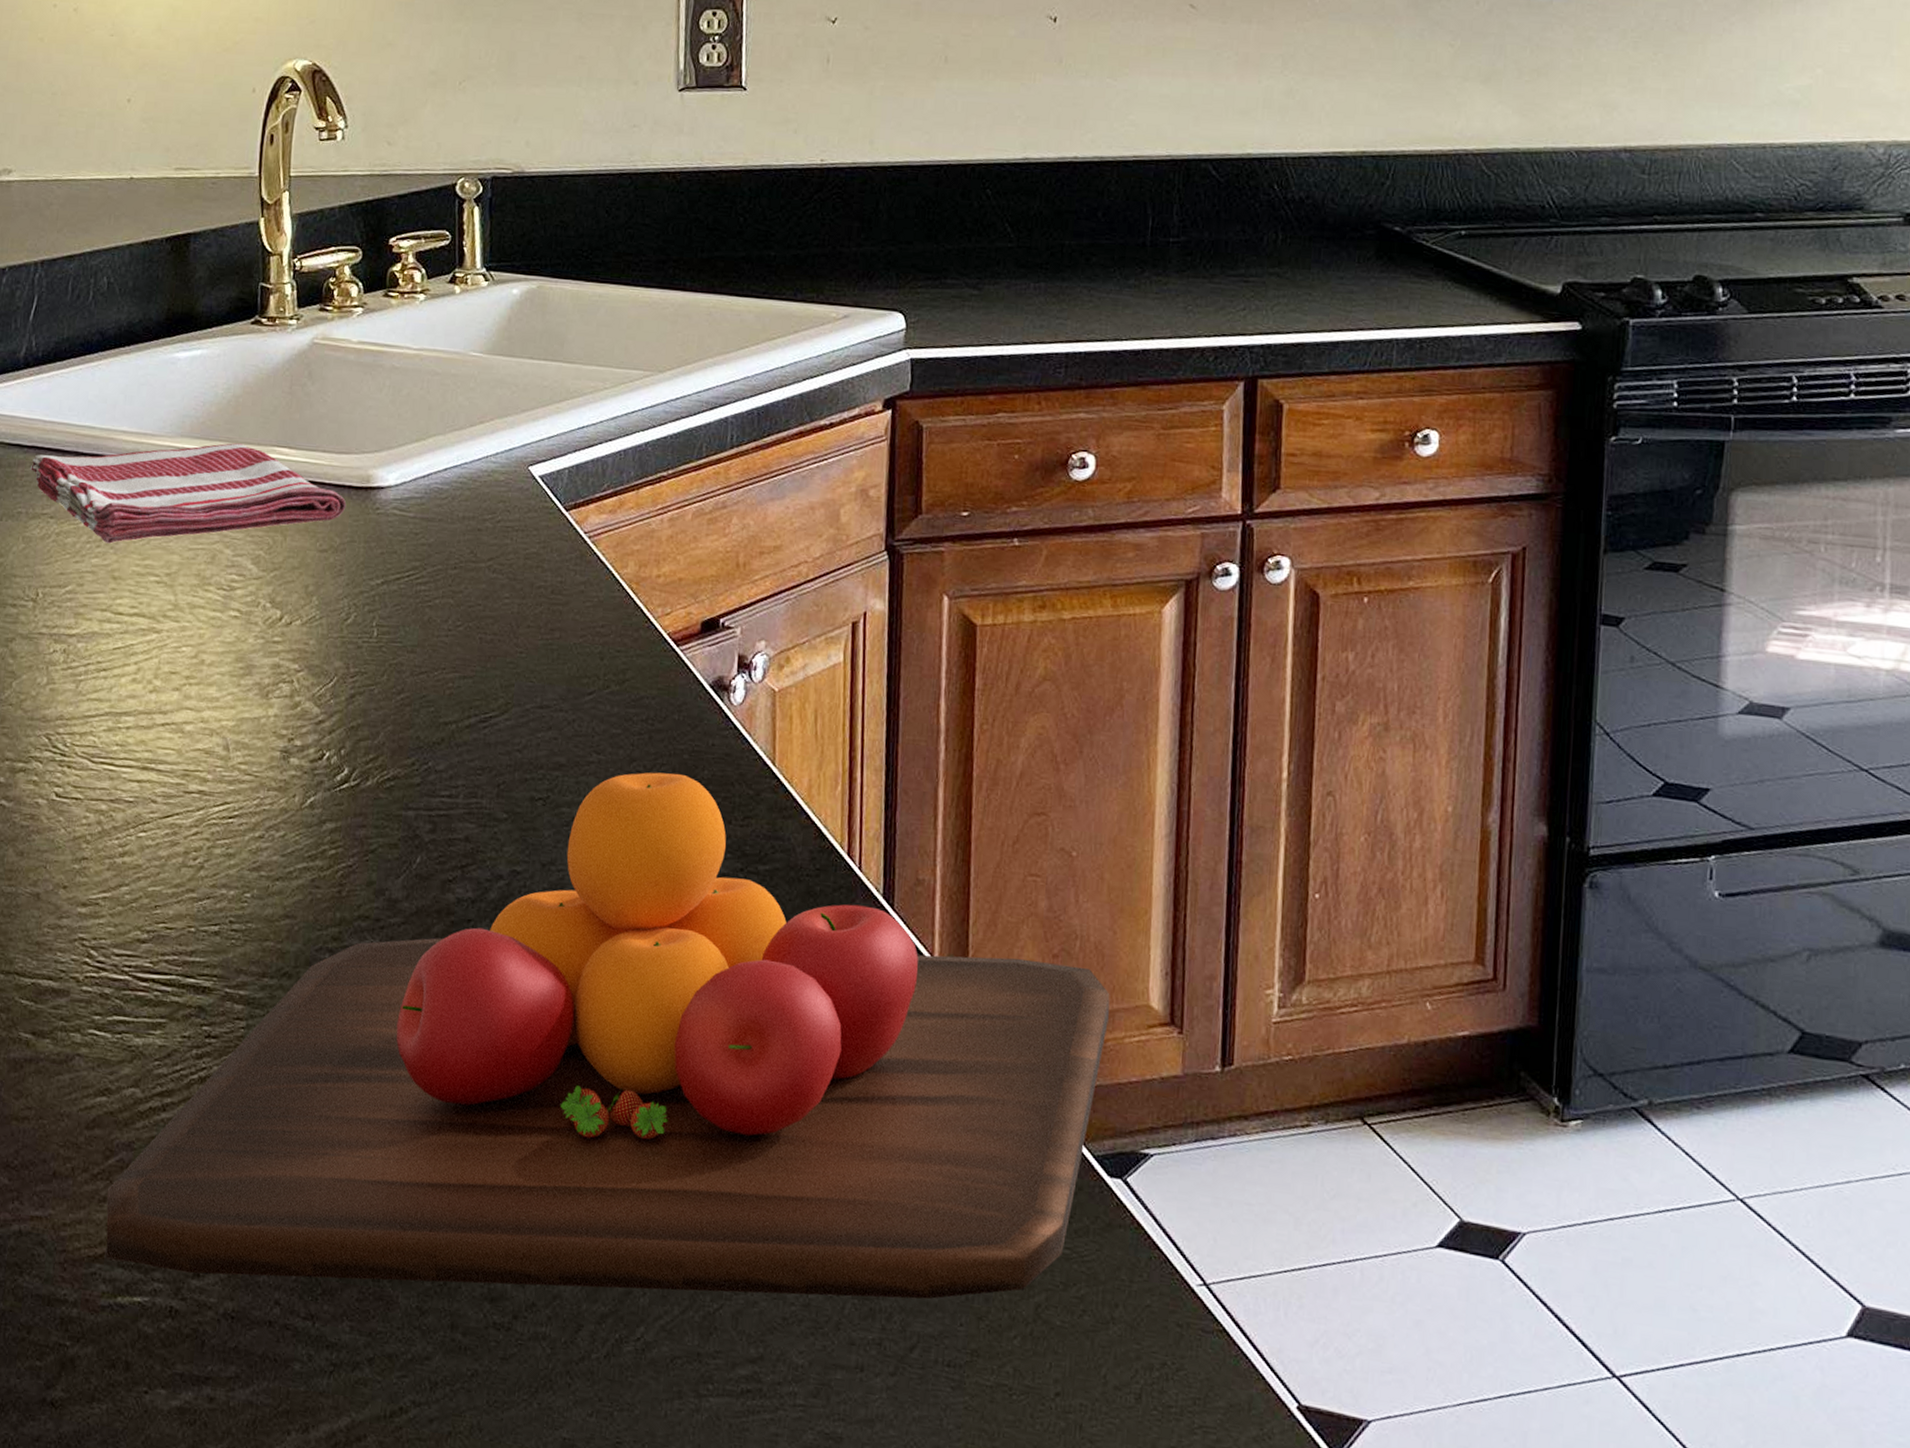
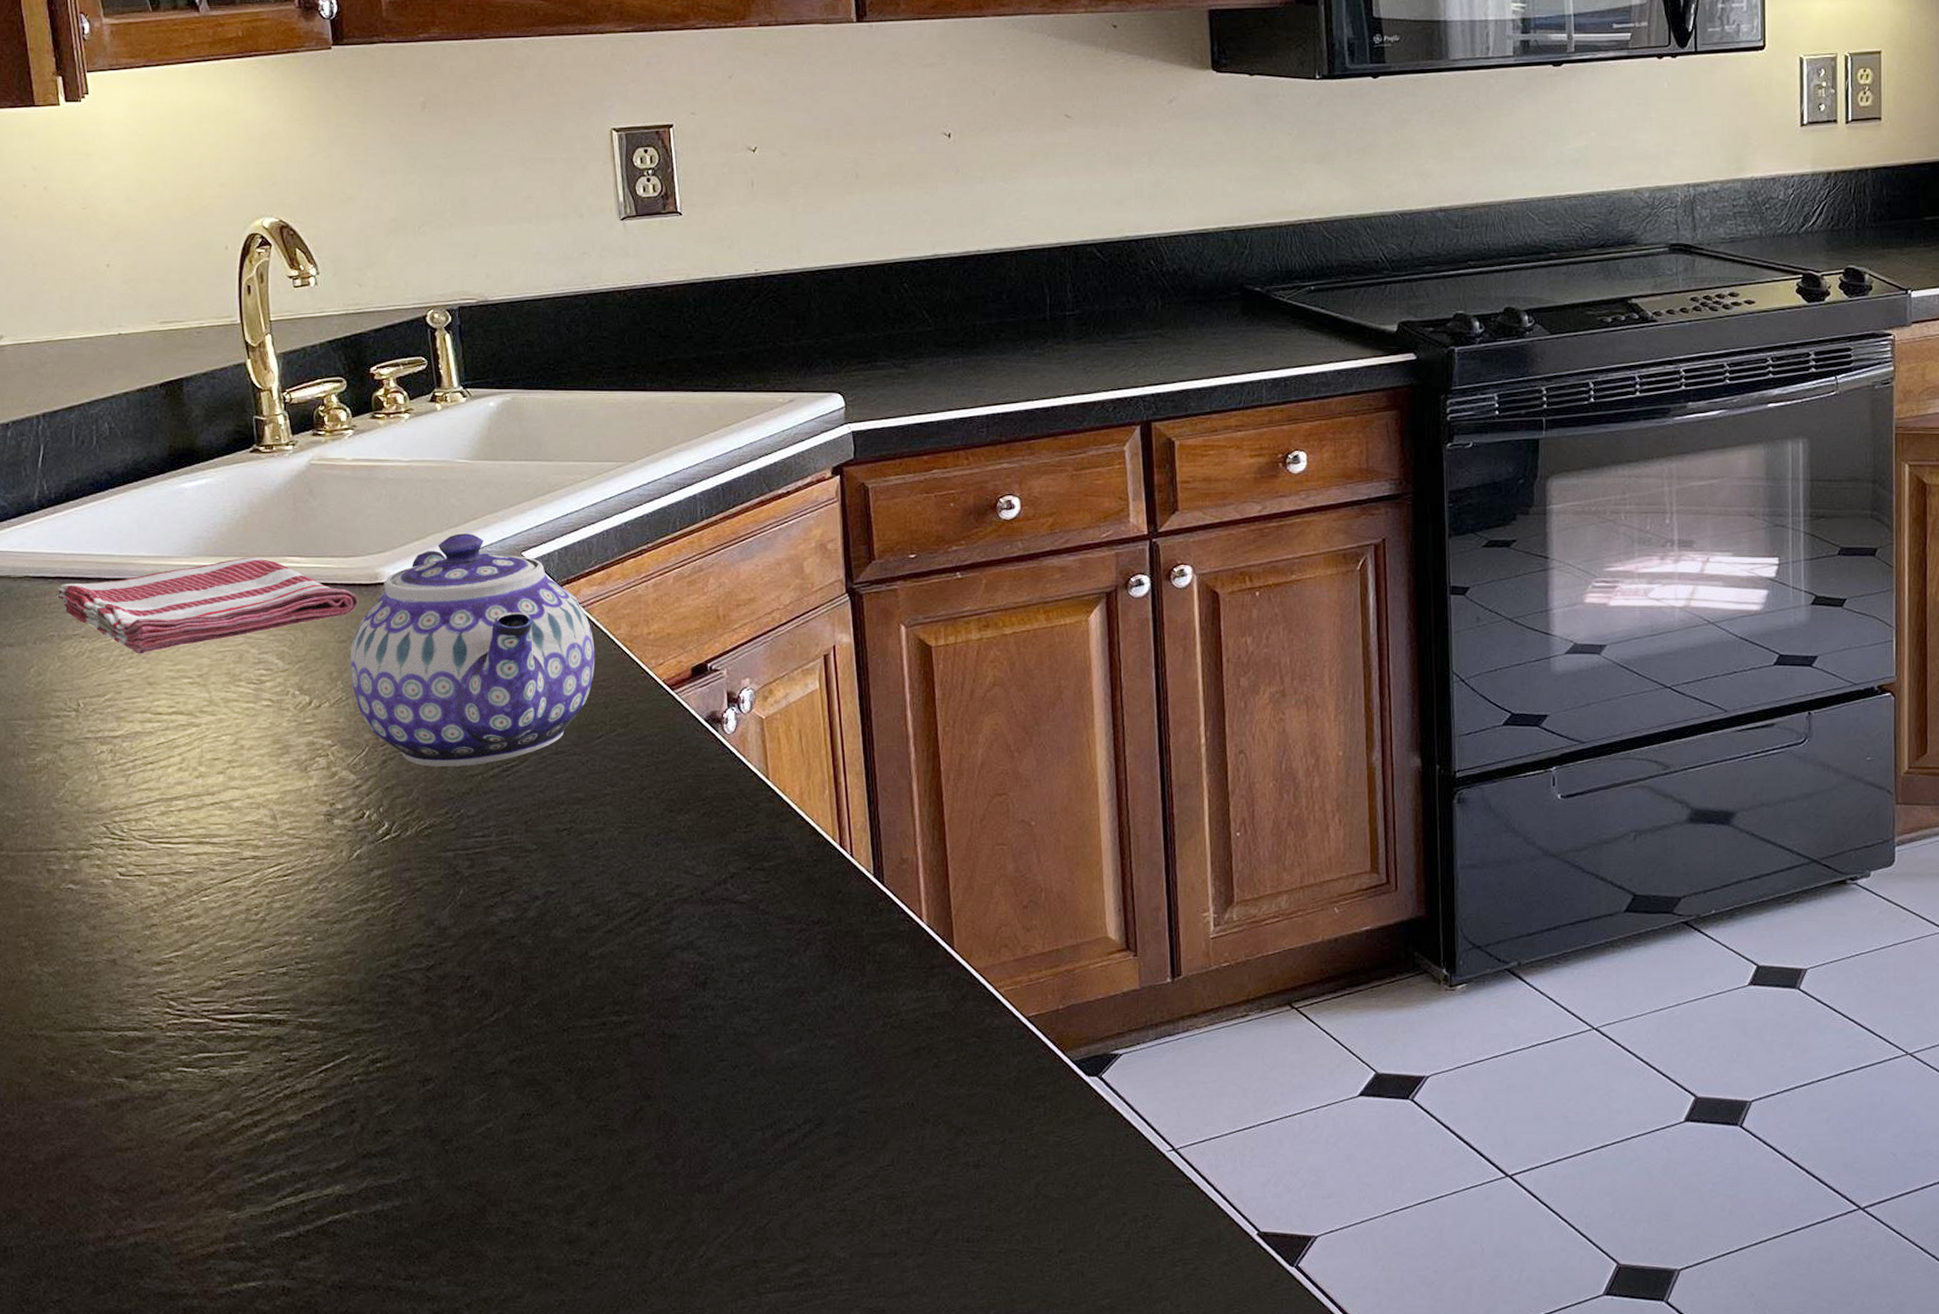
chopping board: present [106,772,1110,1299] -> none [212,795,1075,1257]
teapot: none [327,438,597,711] -> present [350,533,595,767]

